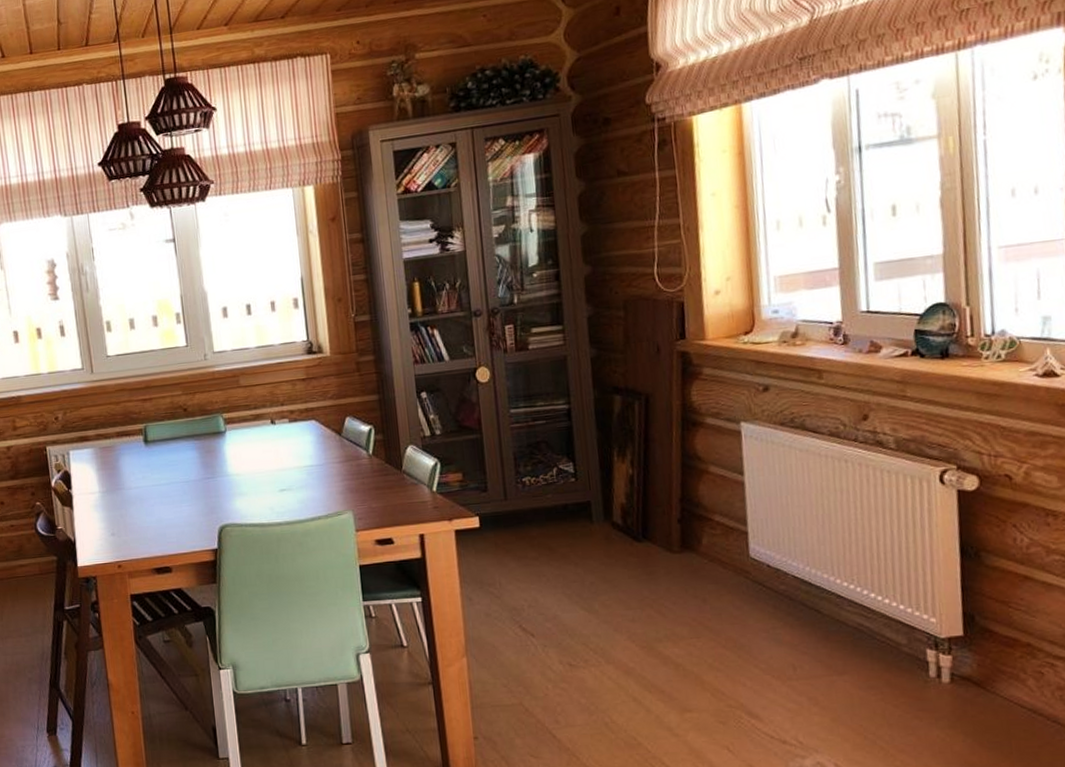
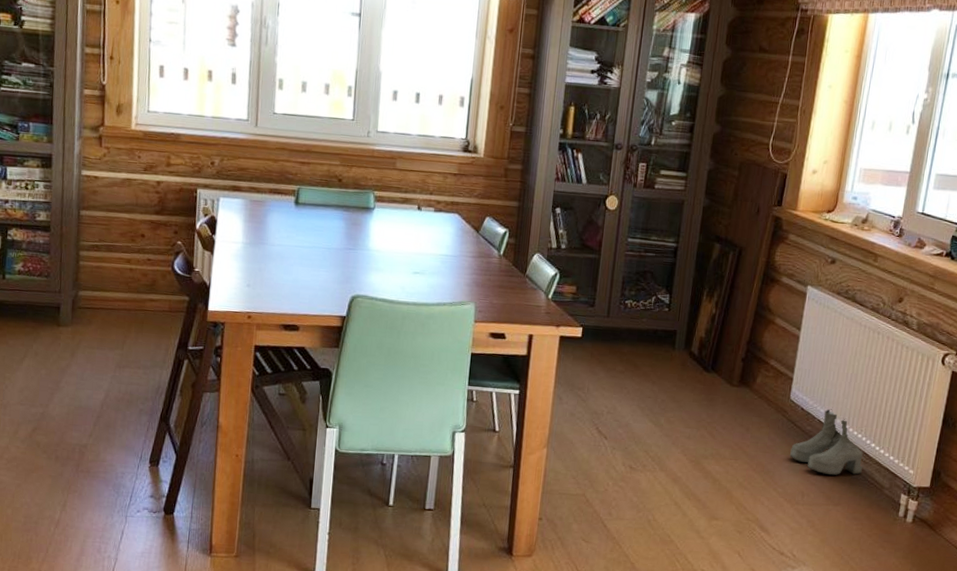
boots: none [765,560,866,640] -> present [790,409,865,476]

